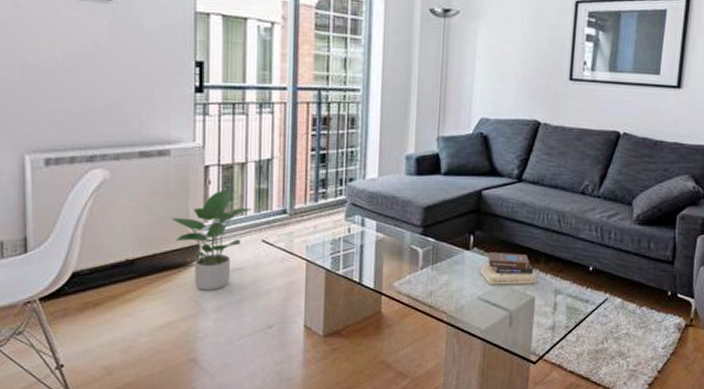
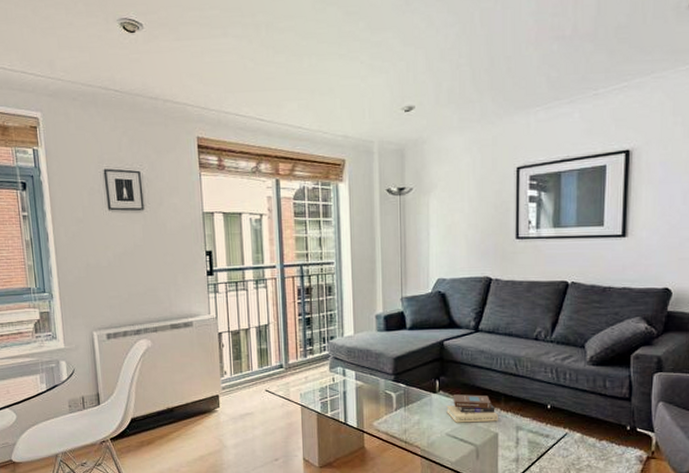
potted plant: present [171,188,252,291] -> none [197,349,256,431]

